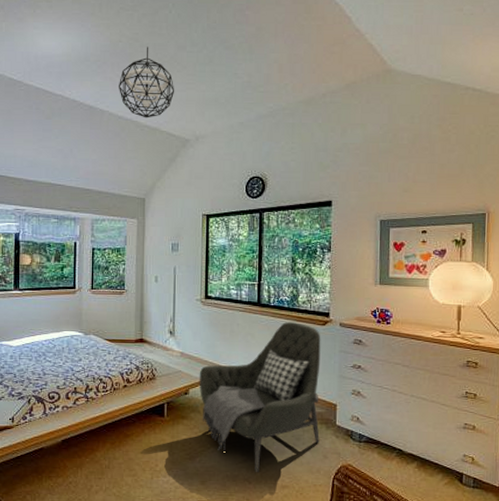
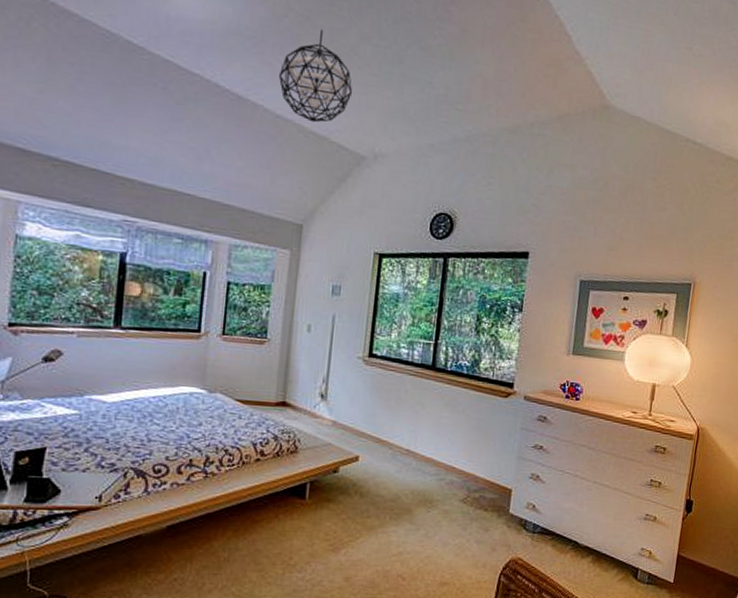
armchair: present [199,322,321,472] -> none [352,391,502,567]

